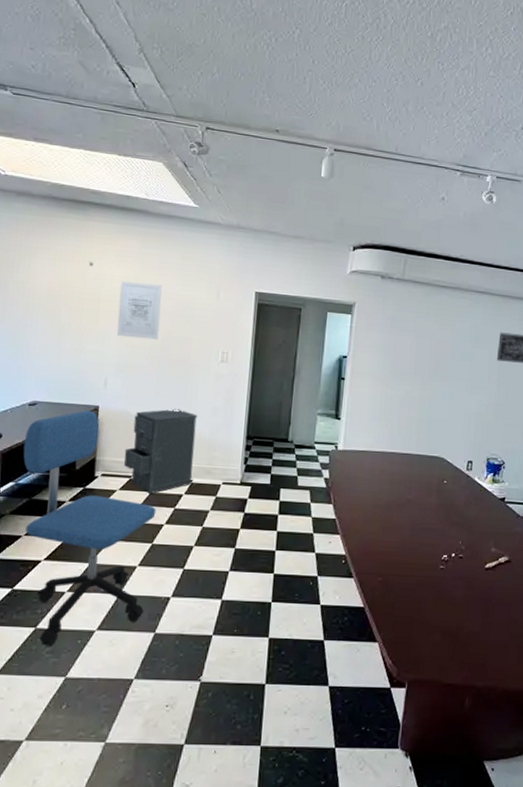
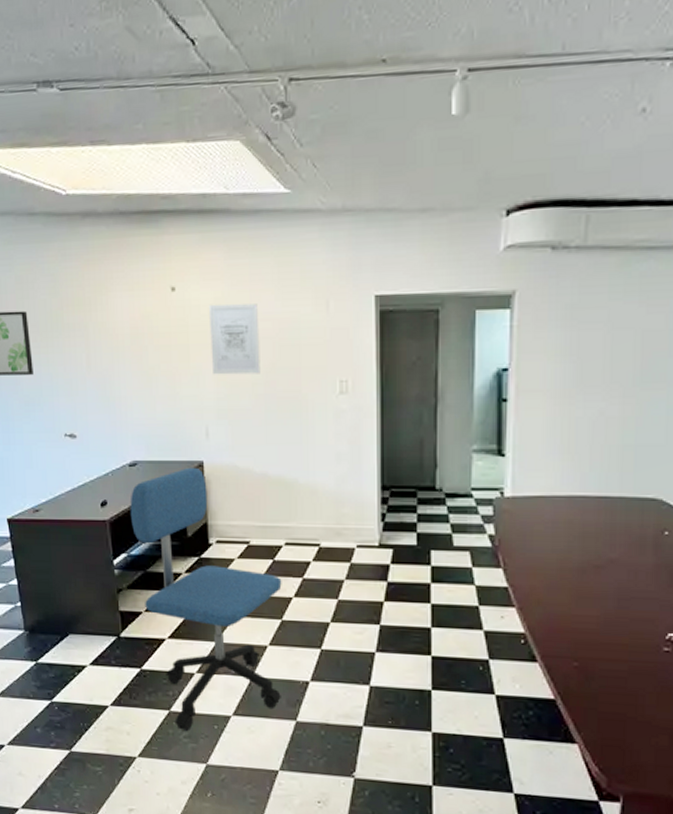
filing cabinet: present [124,408,198,495] -> none [238,458,319,563]

